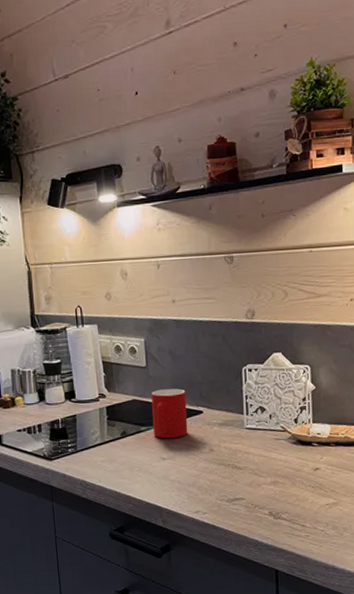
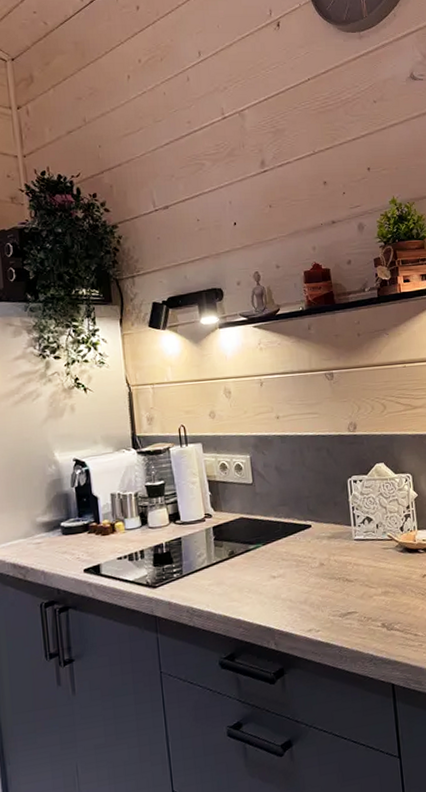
cup: present [151,388,188,439] -> none [259,503,298,556]

